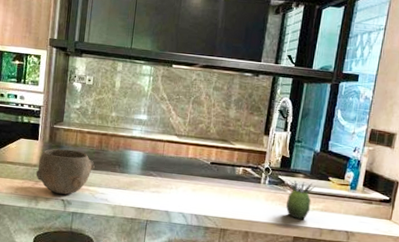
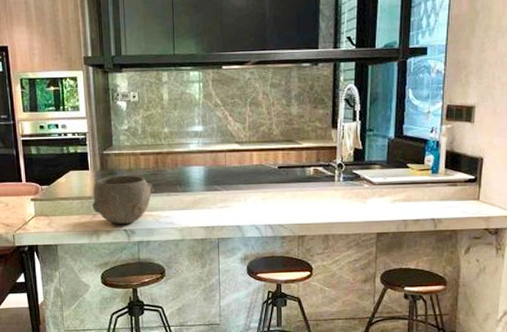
succulent plant: present [285,180,315,219] -> none [364,172,394,213]

